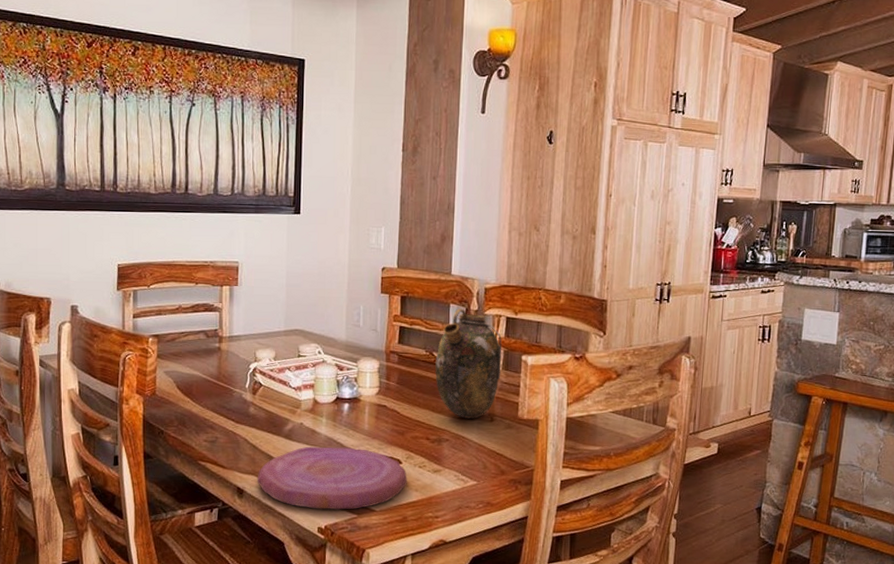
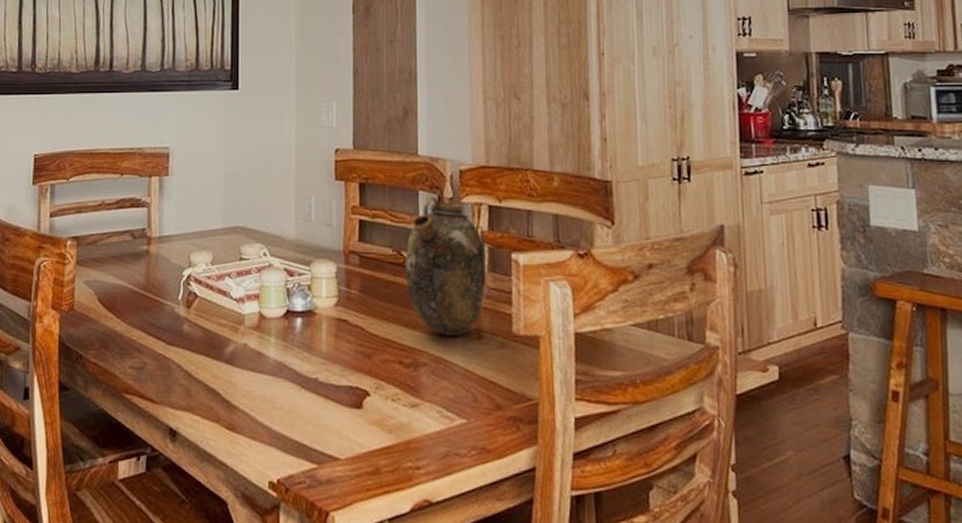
plate: present [257,446,407,510] -> none [193,373,378,458]

